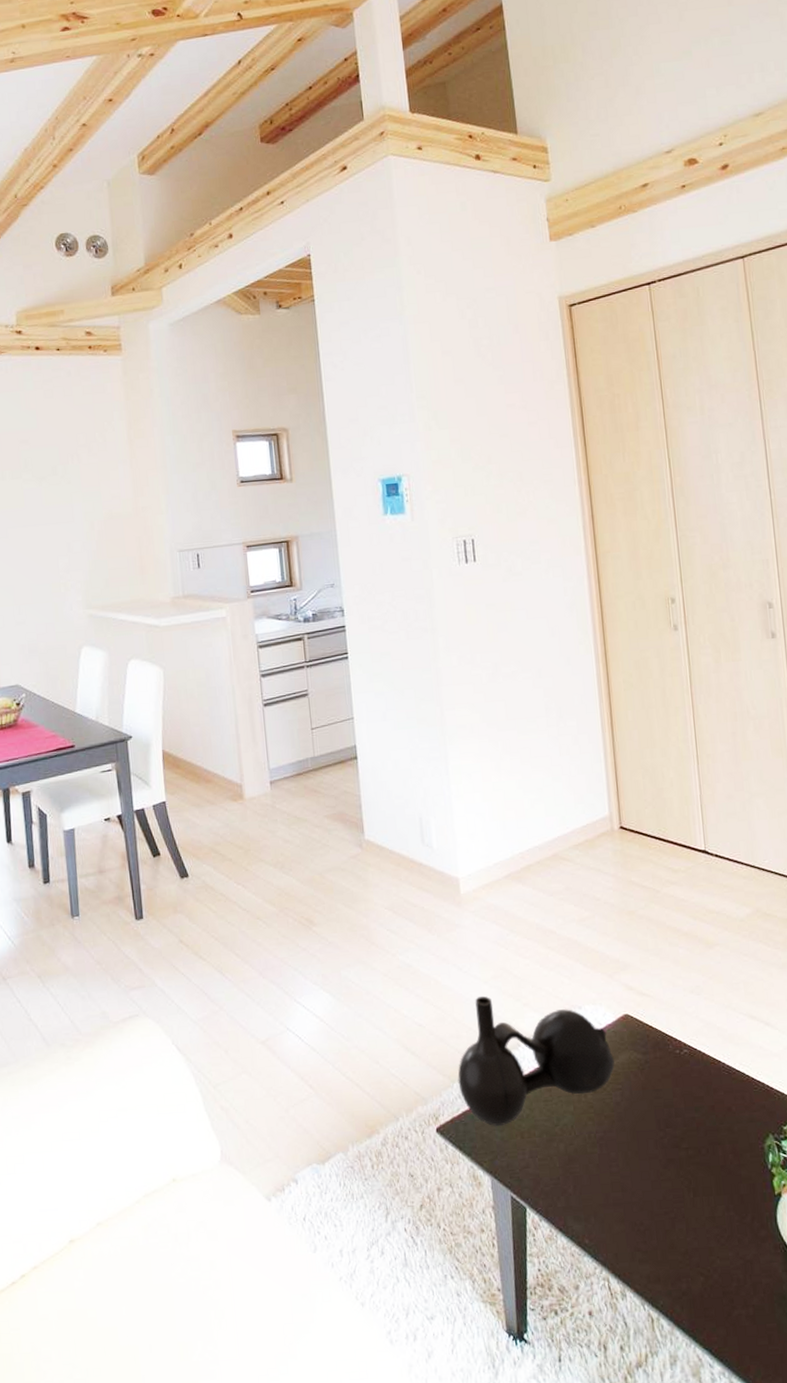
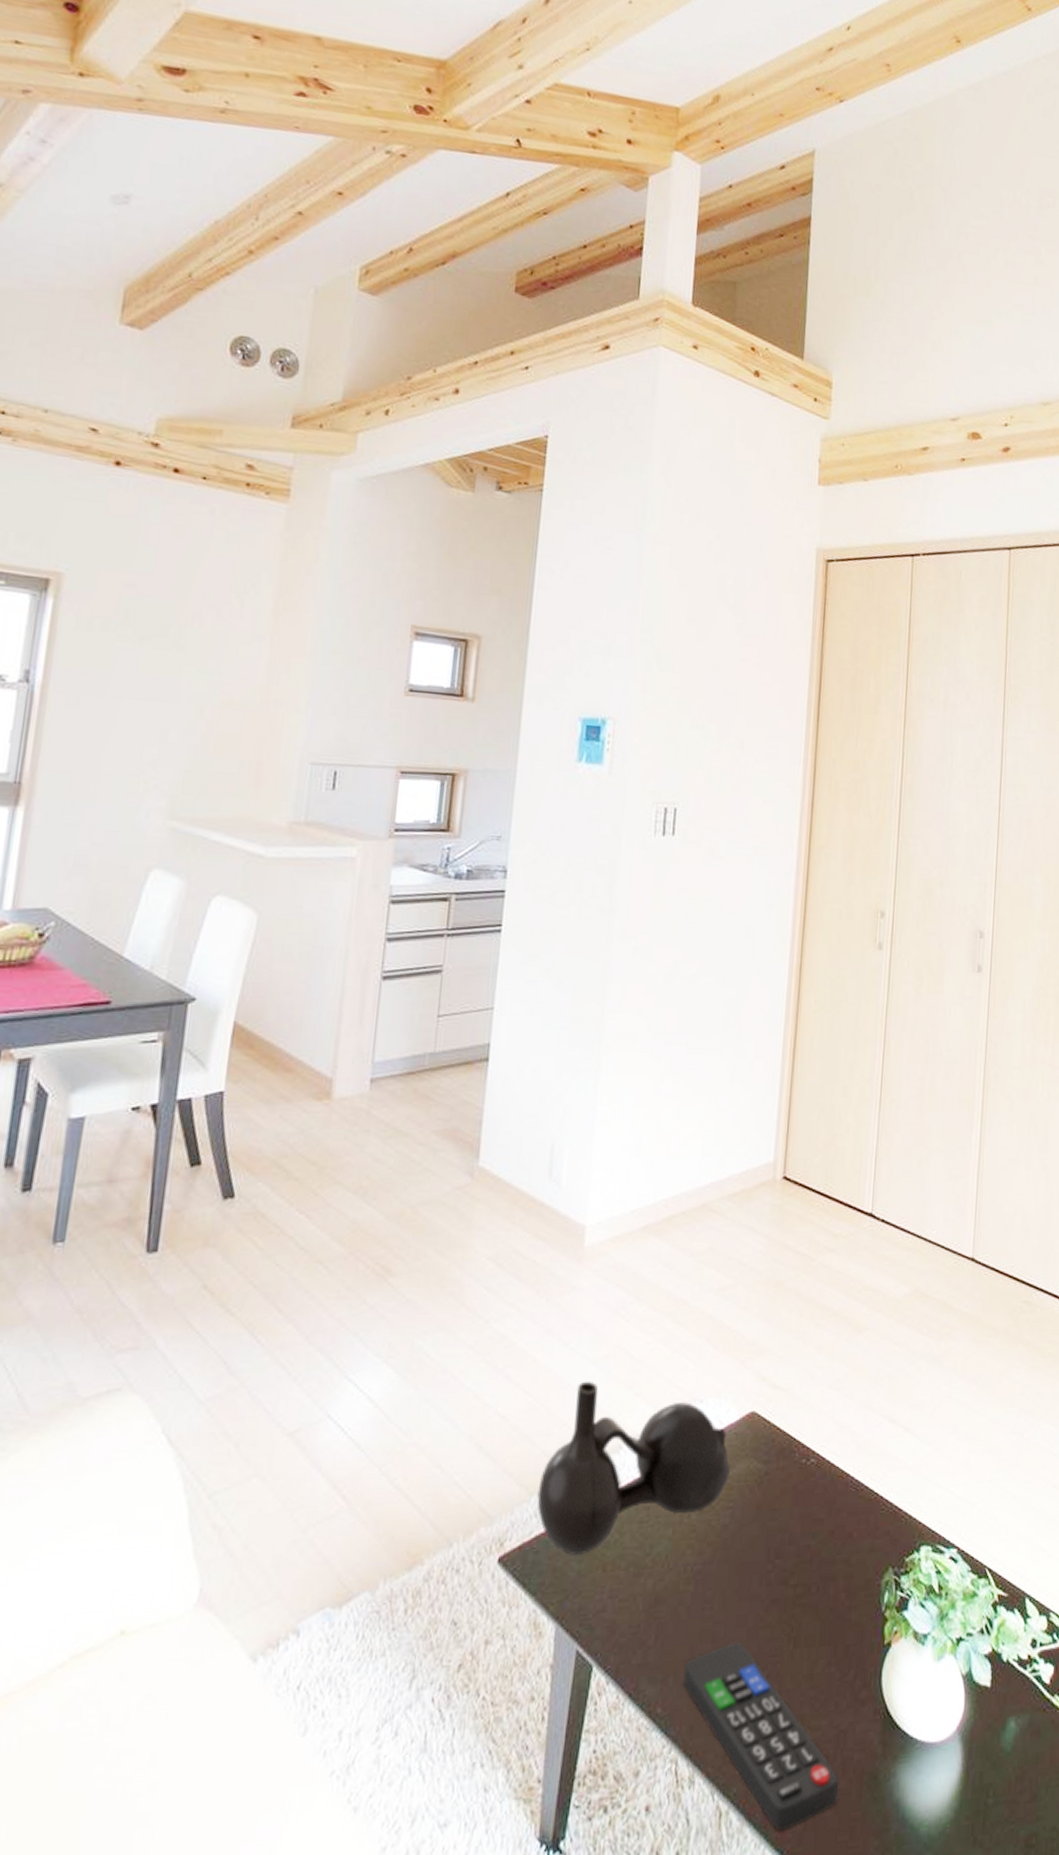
remote control: none [602,1192,754,1336] -> present [683,1642,839,1832]

